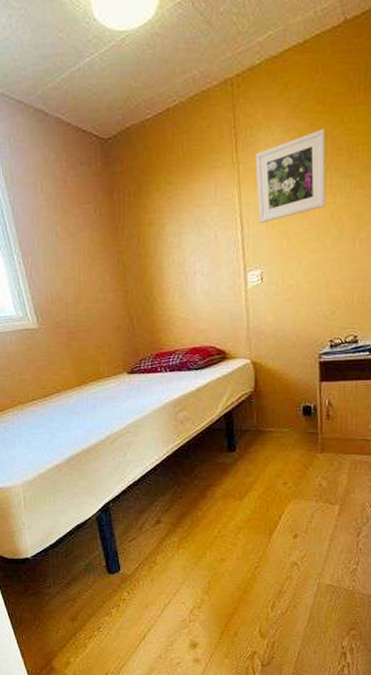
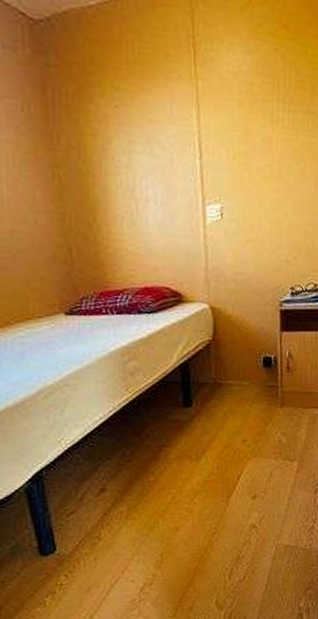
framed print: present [255,129,326,224] -> none [216,56,289,153]

